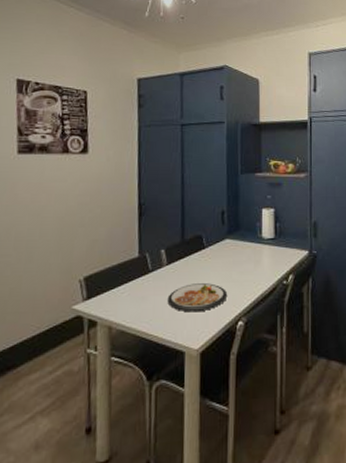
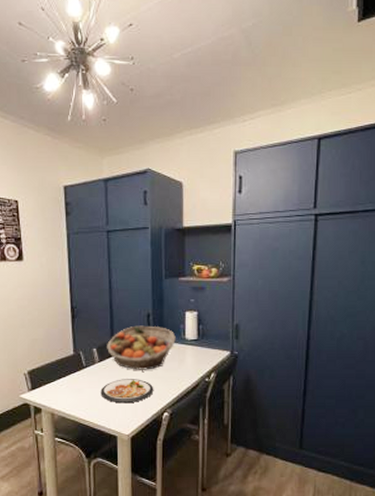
fruit basket: none [176,223,252,273] -> present [107,325,176,370]

